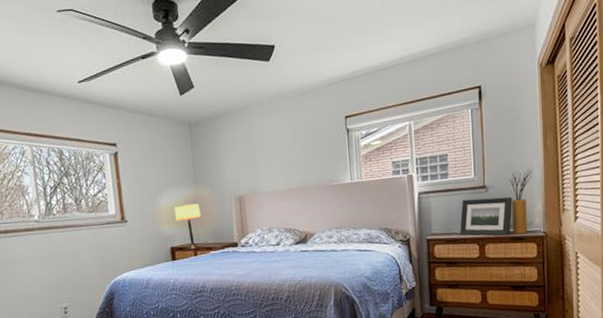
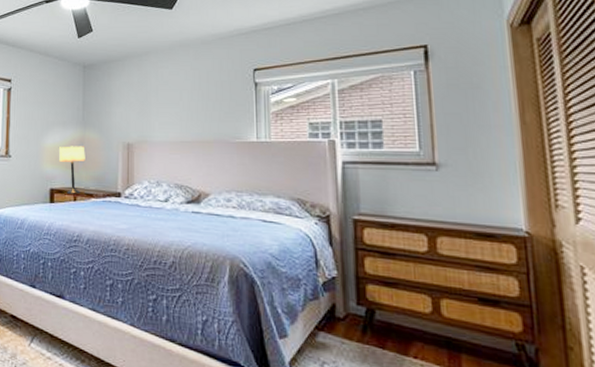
picture frame: present [460,196,512,236] -> none [399,176,476,230]
vase: present [509,168,532,235] -> none [469,147,505,232]

